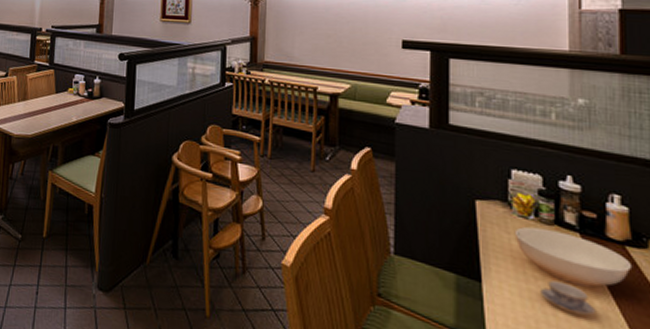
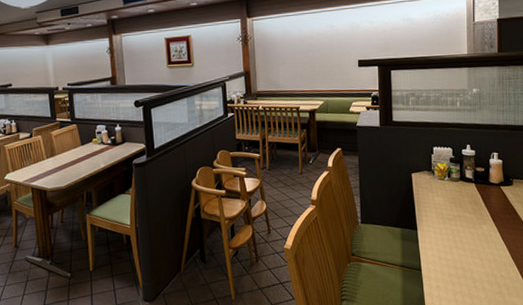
bowl: present [514,226,633,288] -> none [436,184,504,219]
teacup: present [540,280,596,316] -> none [452,218,484,238]

